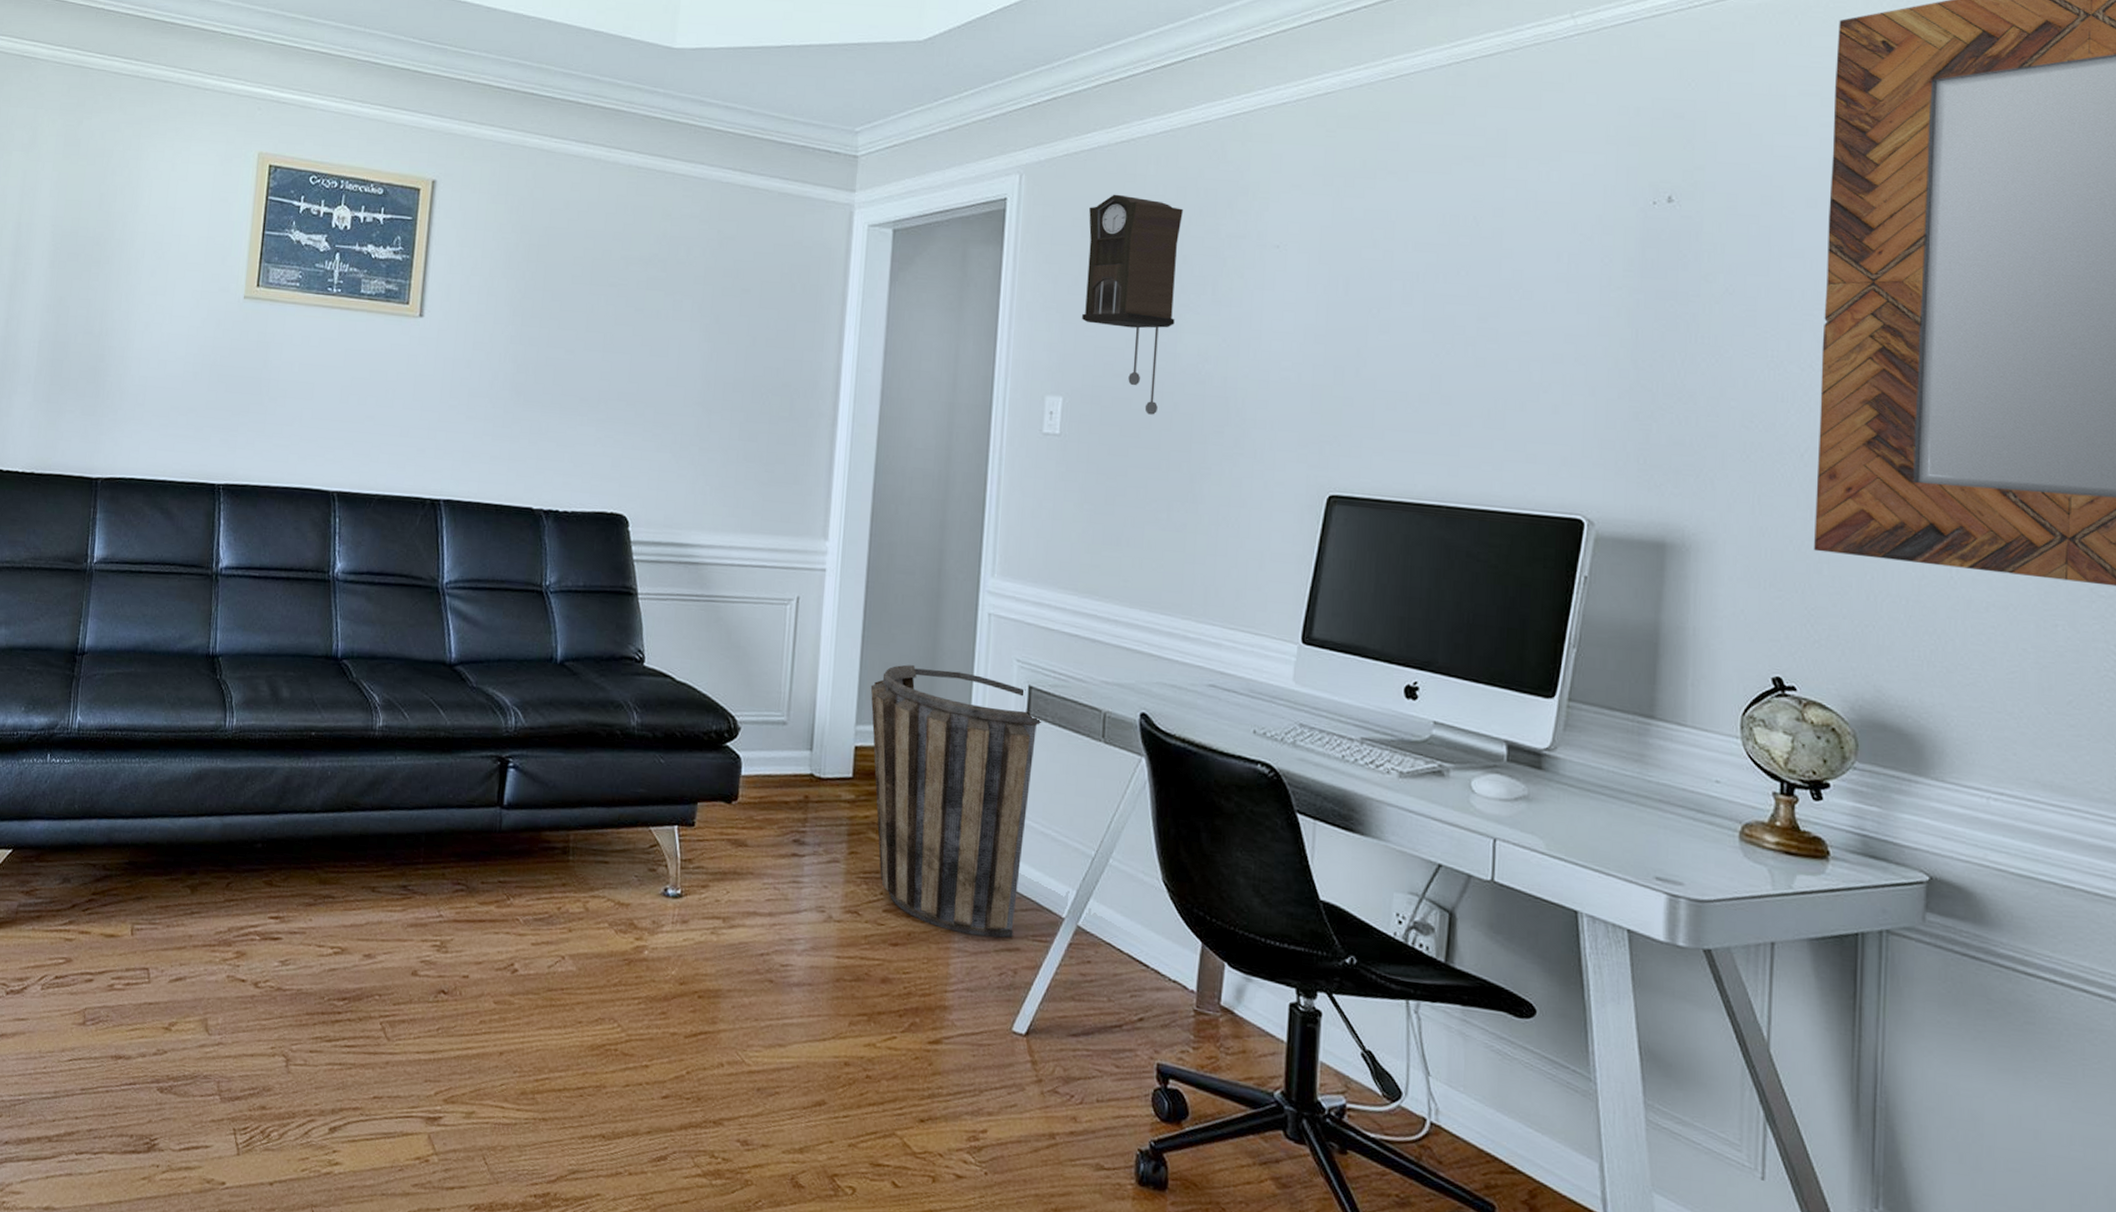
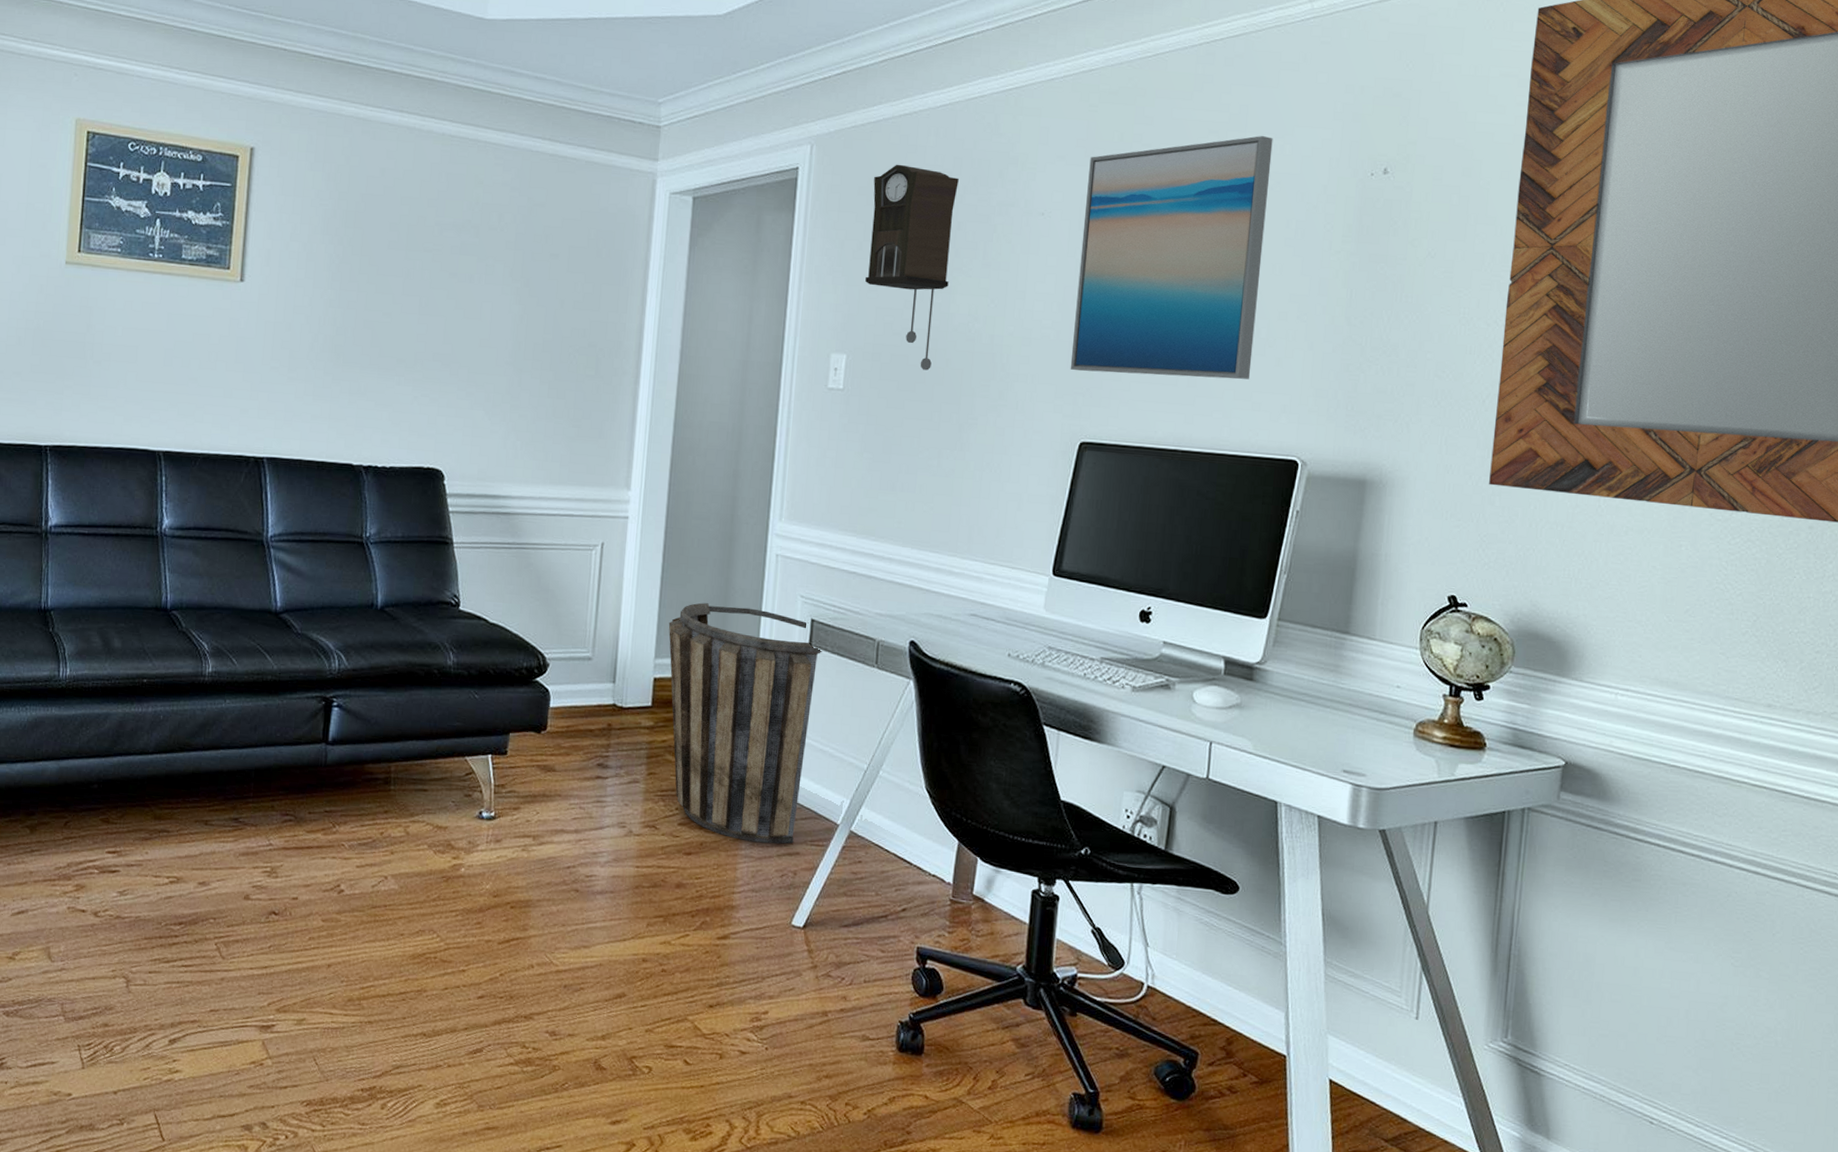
wall art: none [1314,162,1537,428] -> present [1070,136,1273,380]

